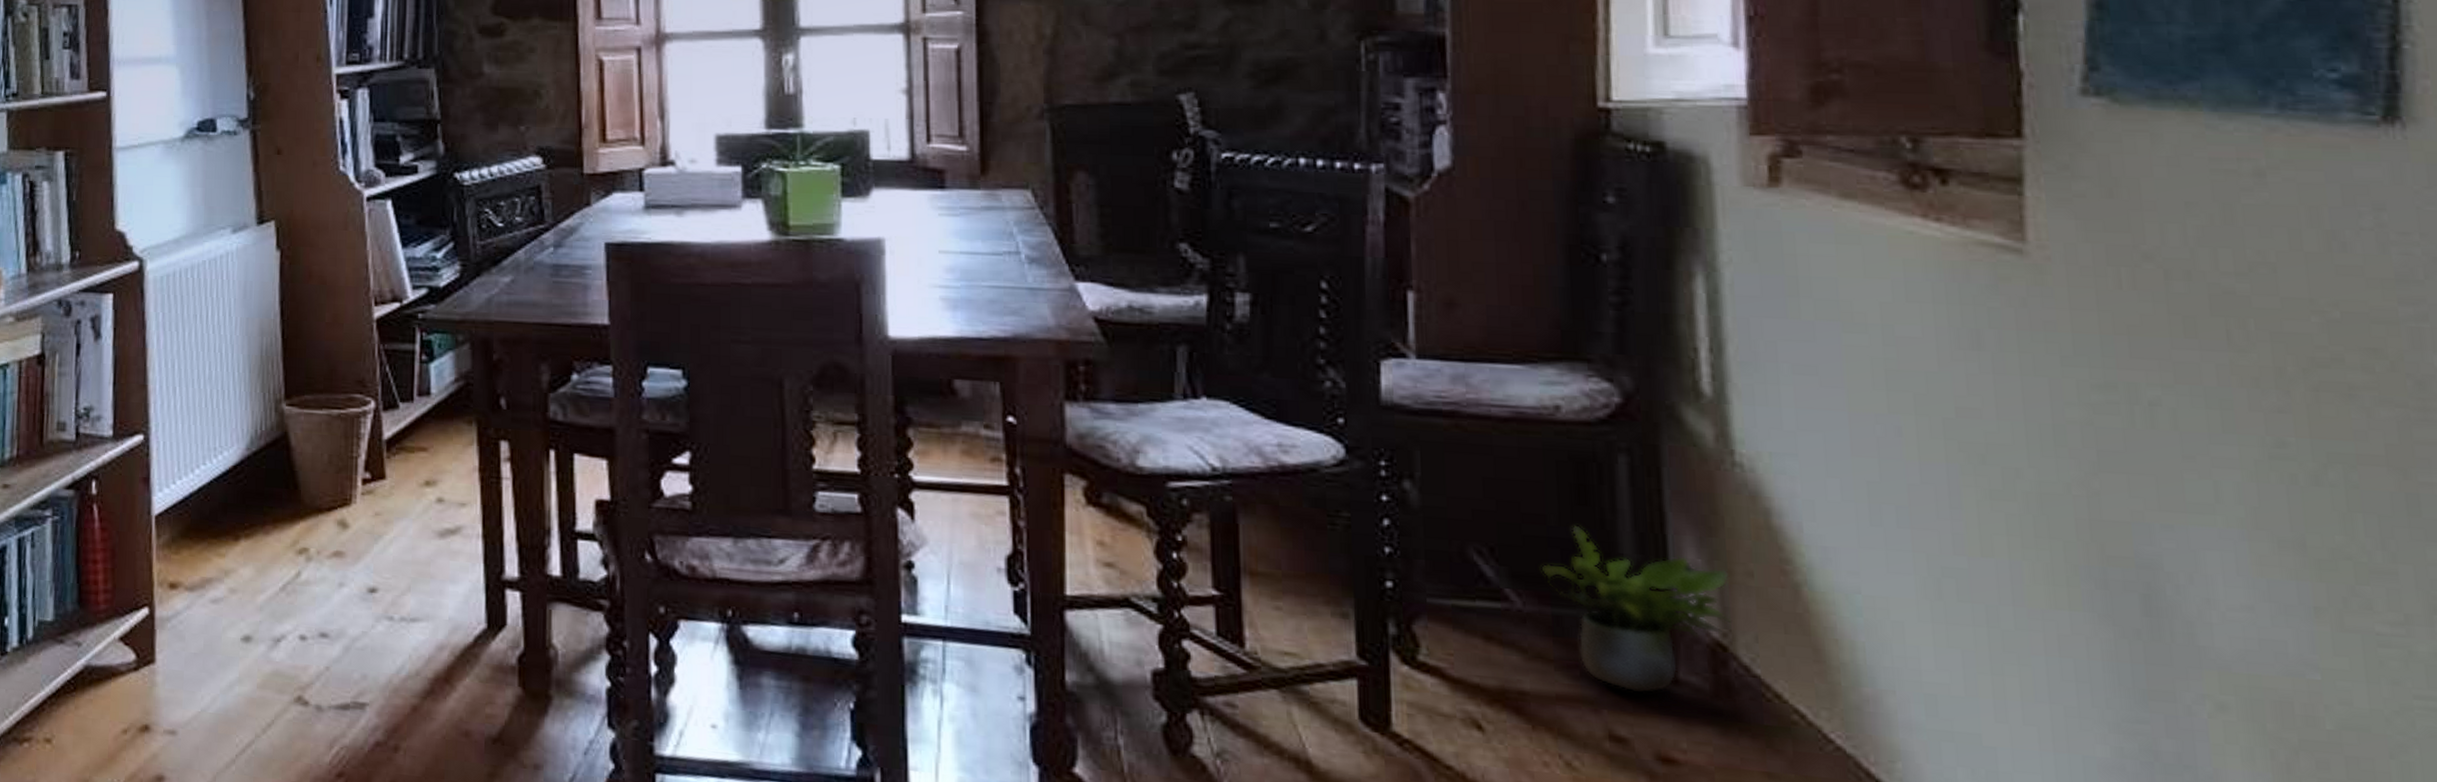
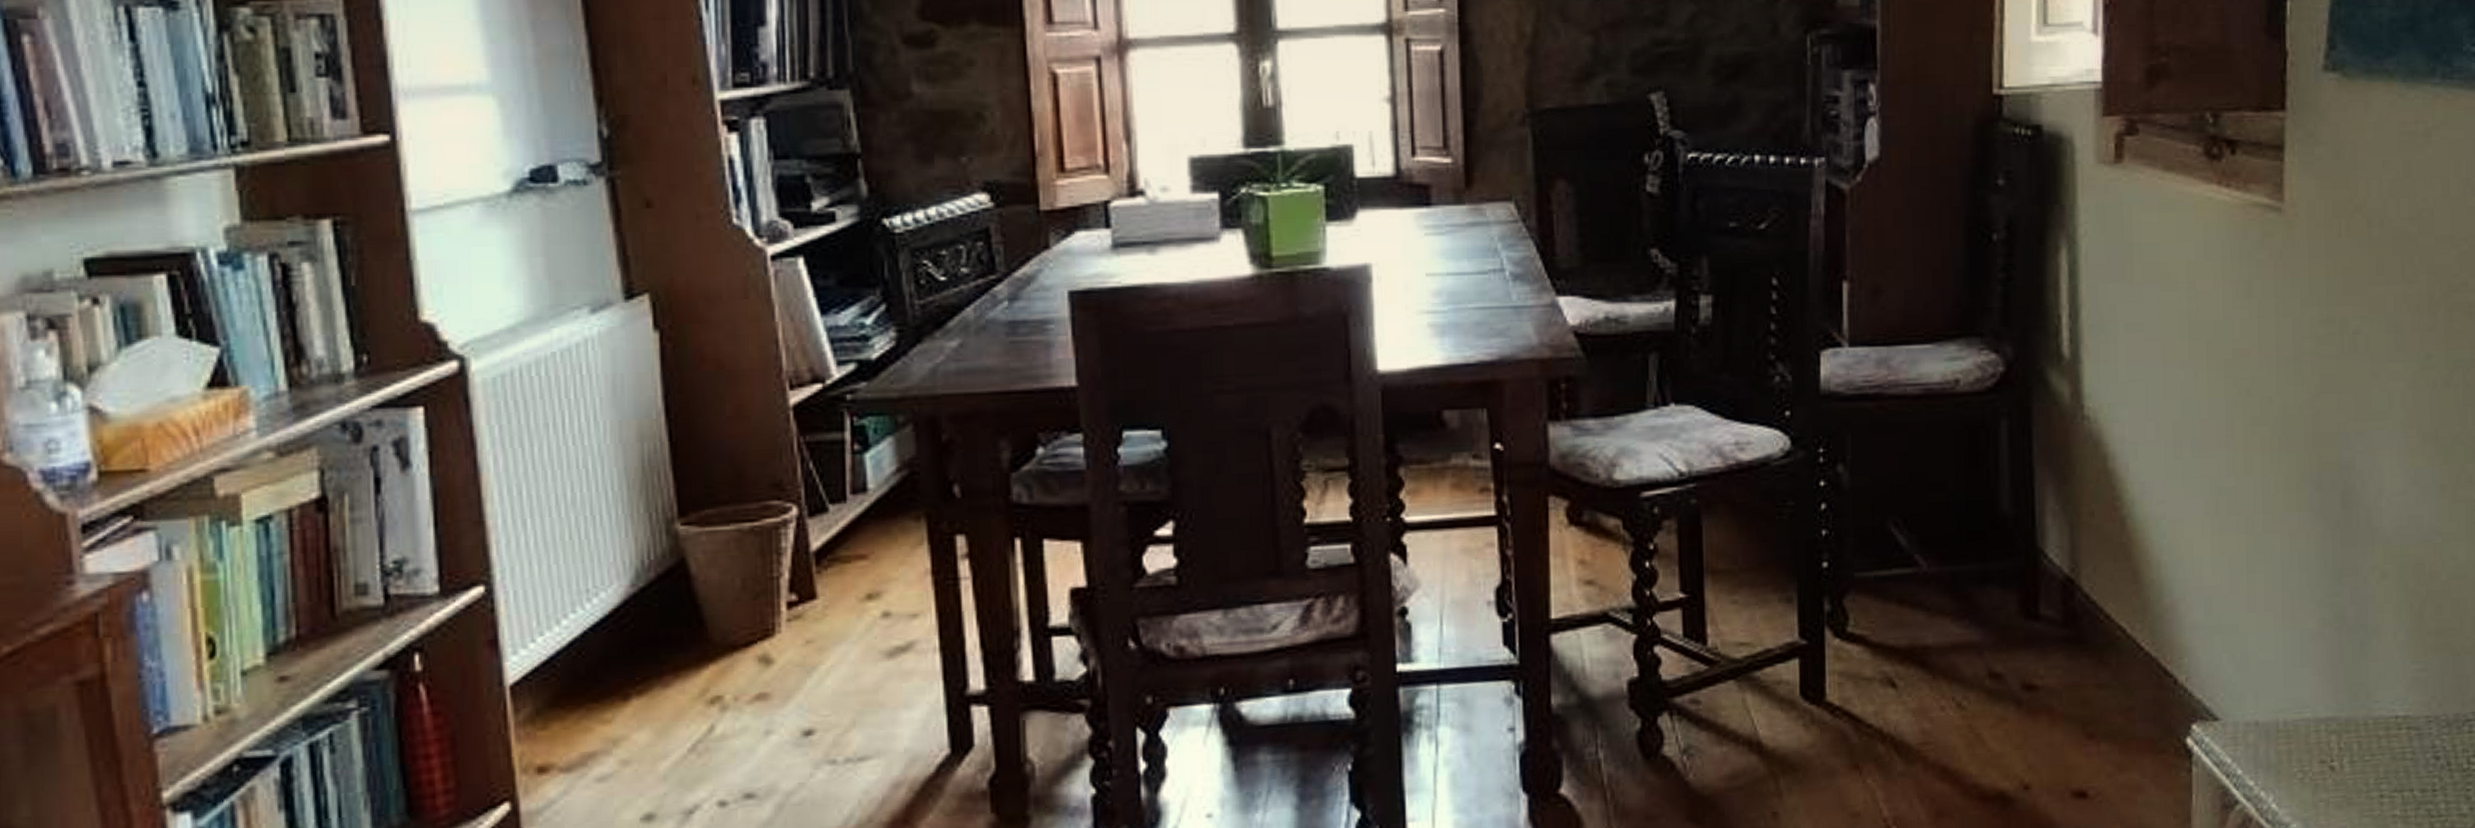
potted plant: present [1541,525,1733,694] -> none [1942,488,2079,632]

